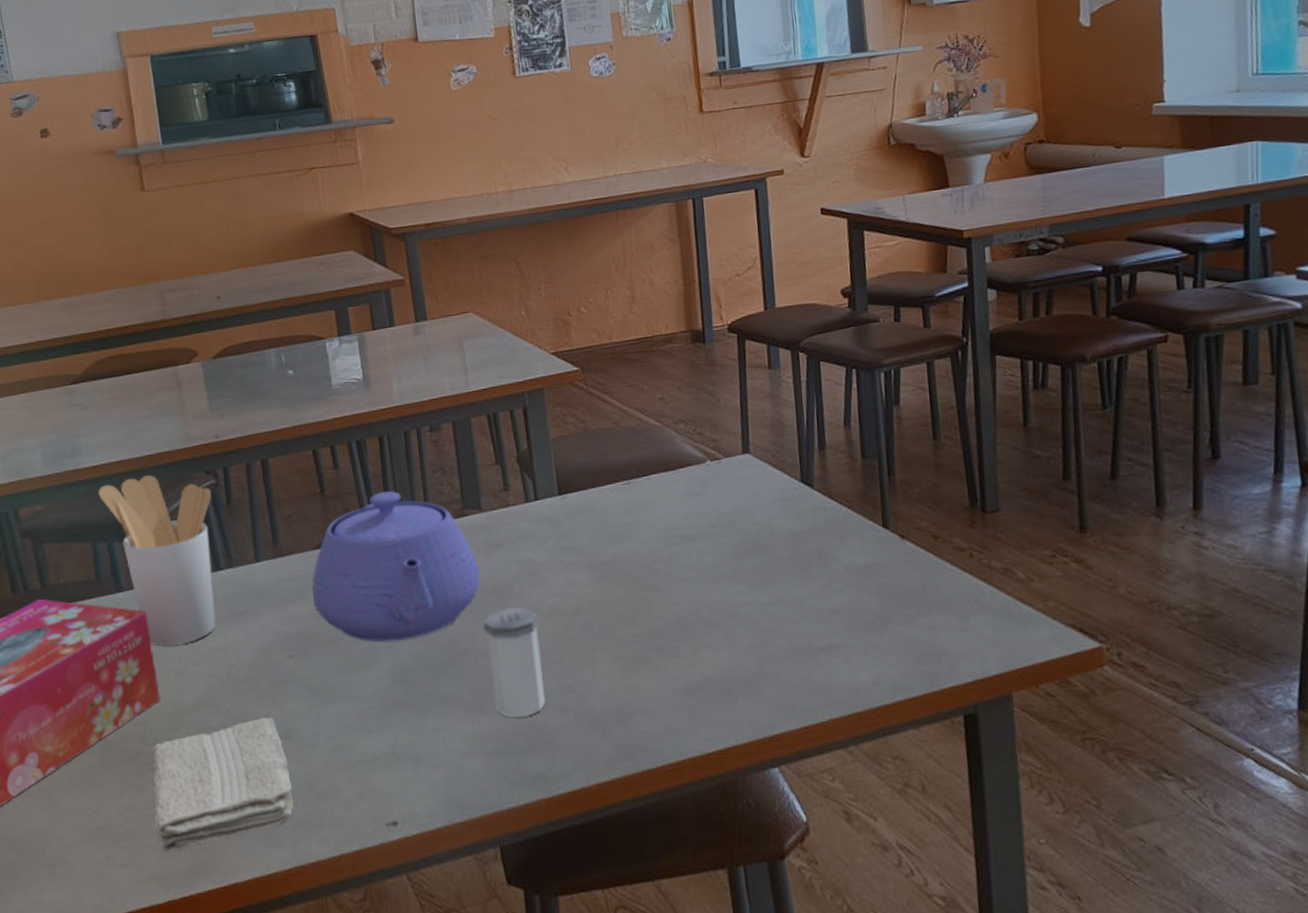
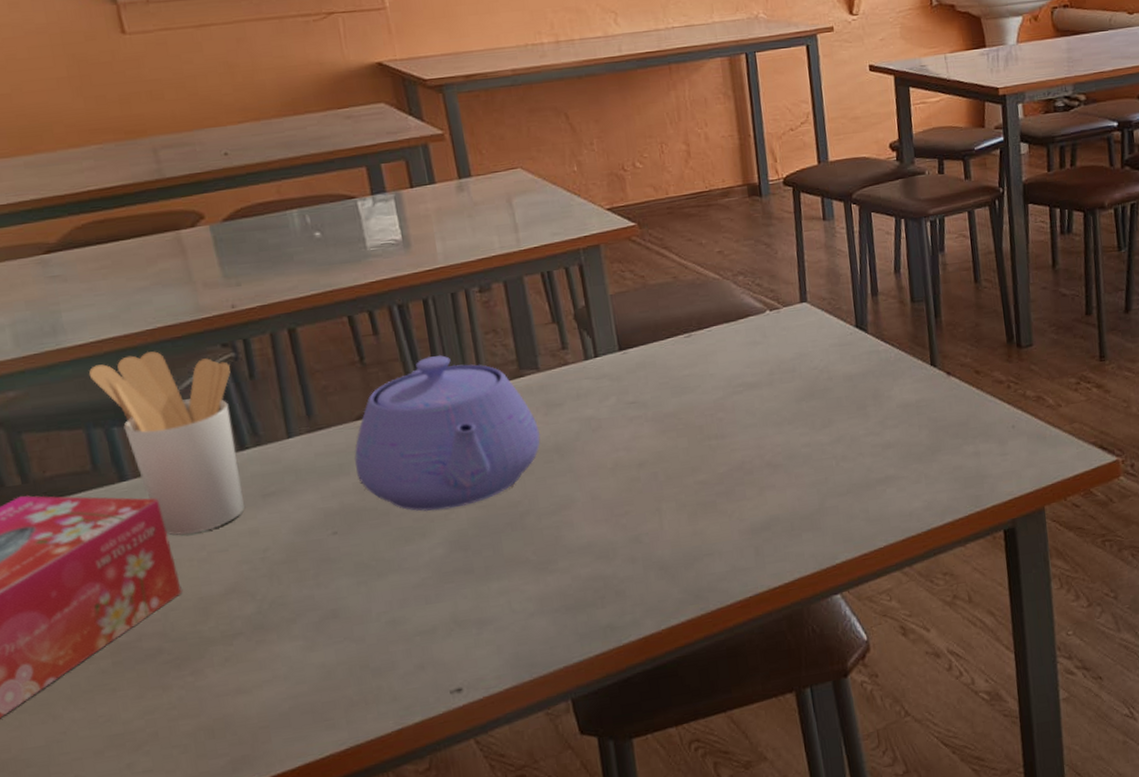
washcloth: present [151,716,294,852] -> none [174,597,346,751]
salt shaker: present [483,607,546,718] -> none [545,464,614,573]

